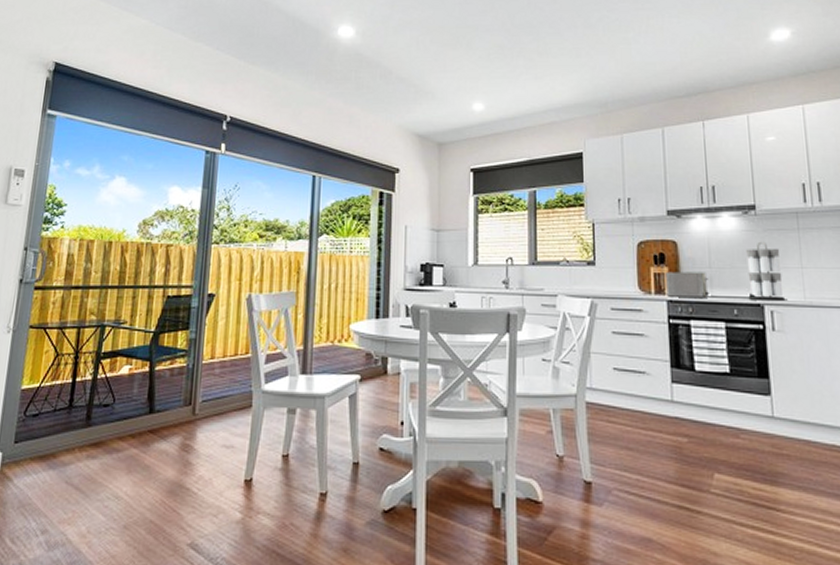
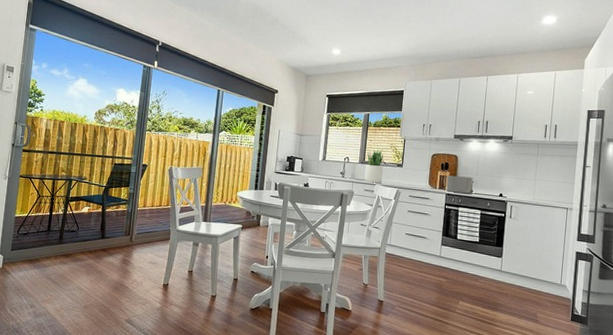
planter: none [539,240,568,293] -> present [364,148,384,184]
spice rack: present [746,241,786,302] -> none [498,160,524,201]

